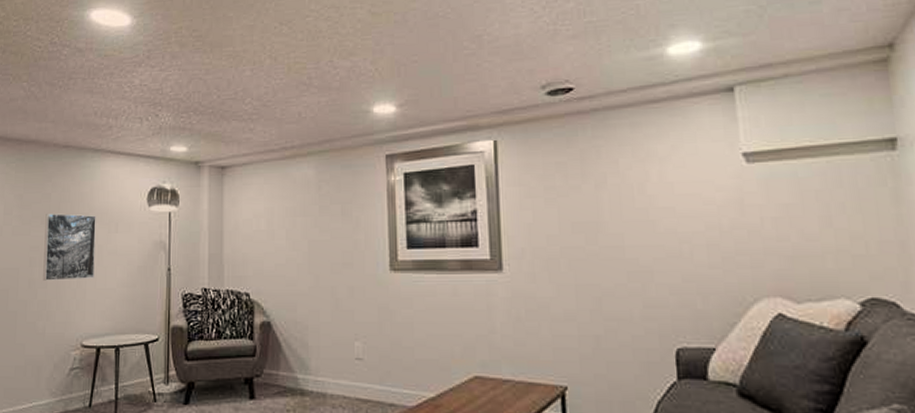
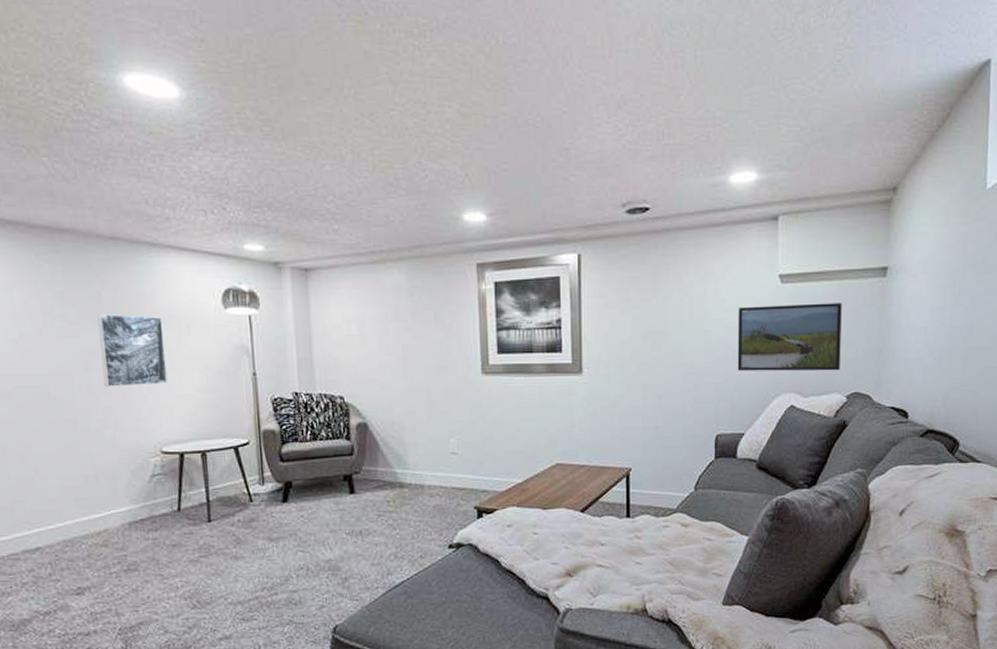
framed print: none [691,184,845,270] -> present [737,303,842,371]

